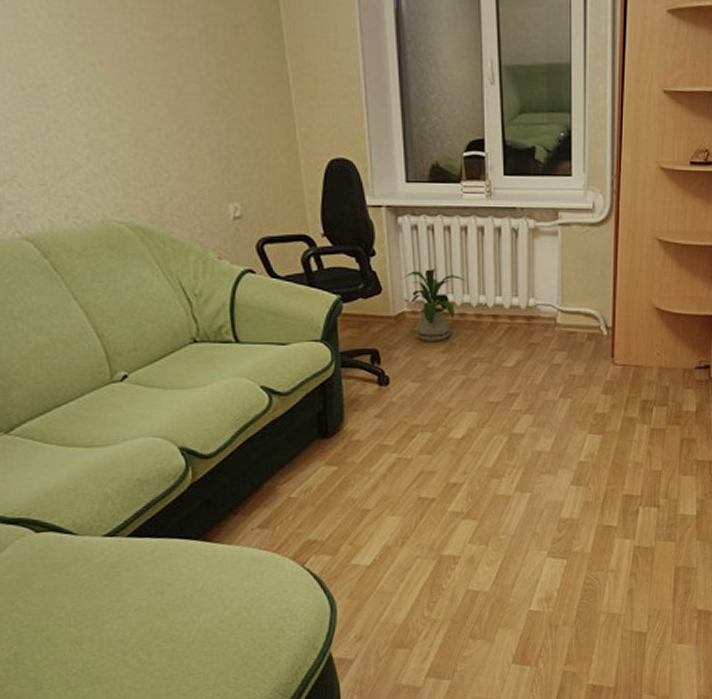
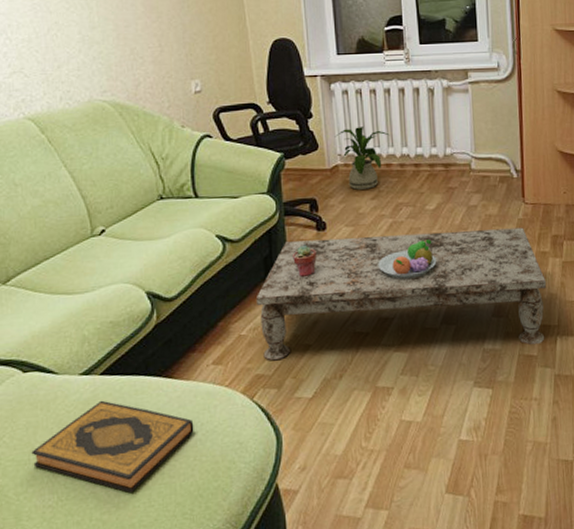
hardback book: none [50,564,238,662] -> present [31,400,194,494]
coffee table: none [307,390,631,526] -> present [255,227,546,361]
potted succulent: none [350,401,378,436] -> present [293,245,317,277]
fruit bowl: none [447,400,513,442] -> present [378,239,437,279]

